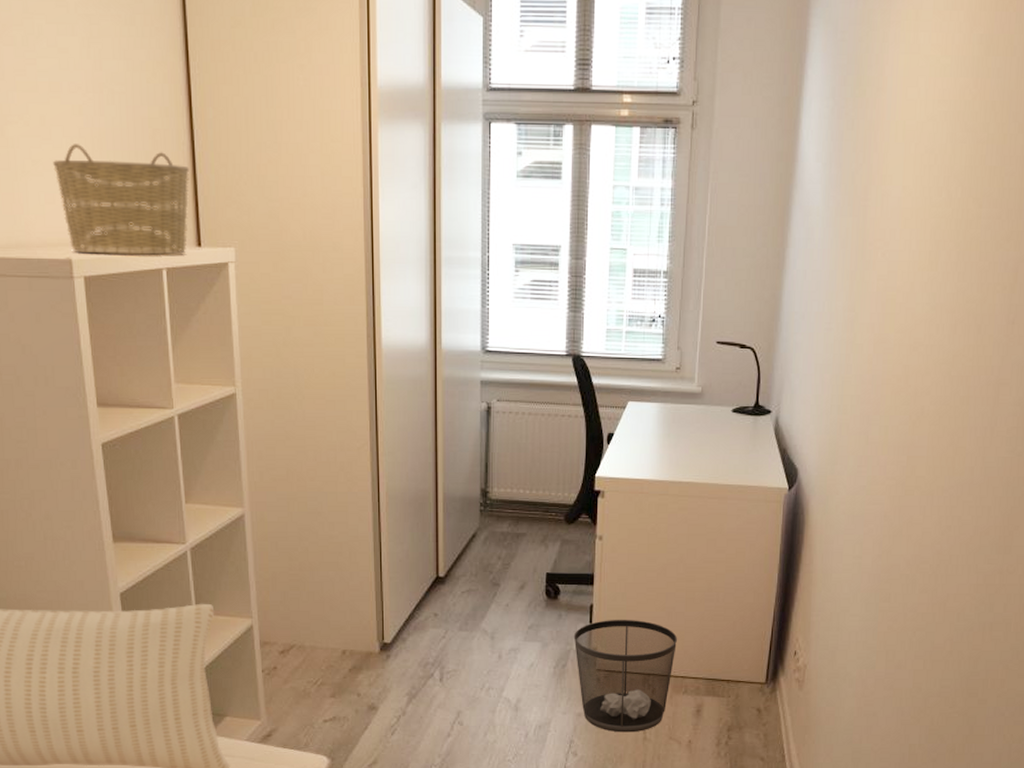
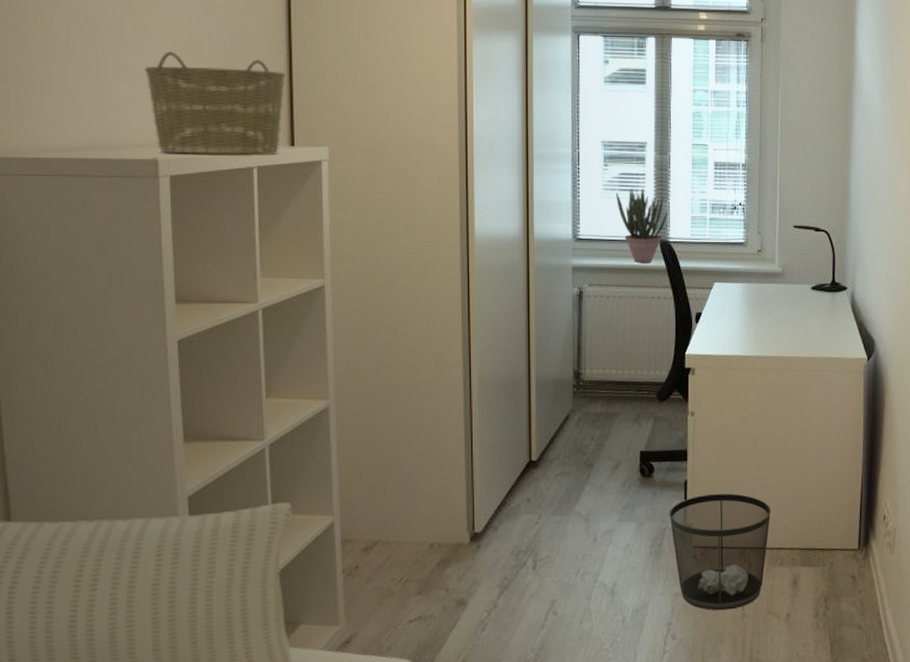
potted plant: none [526,296,581,379] -> present [615,188,668,263]

